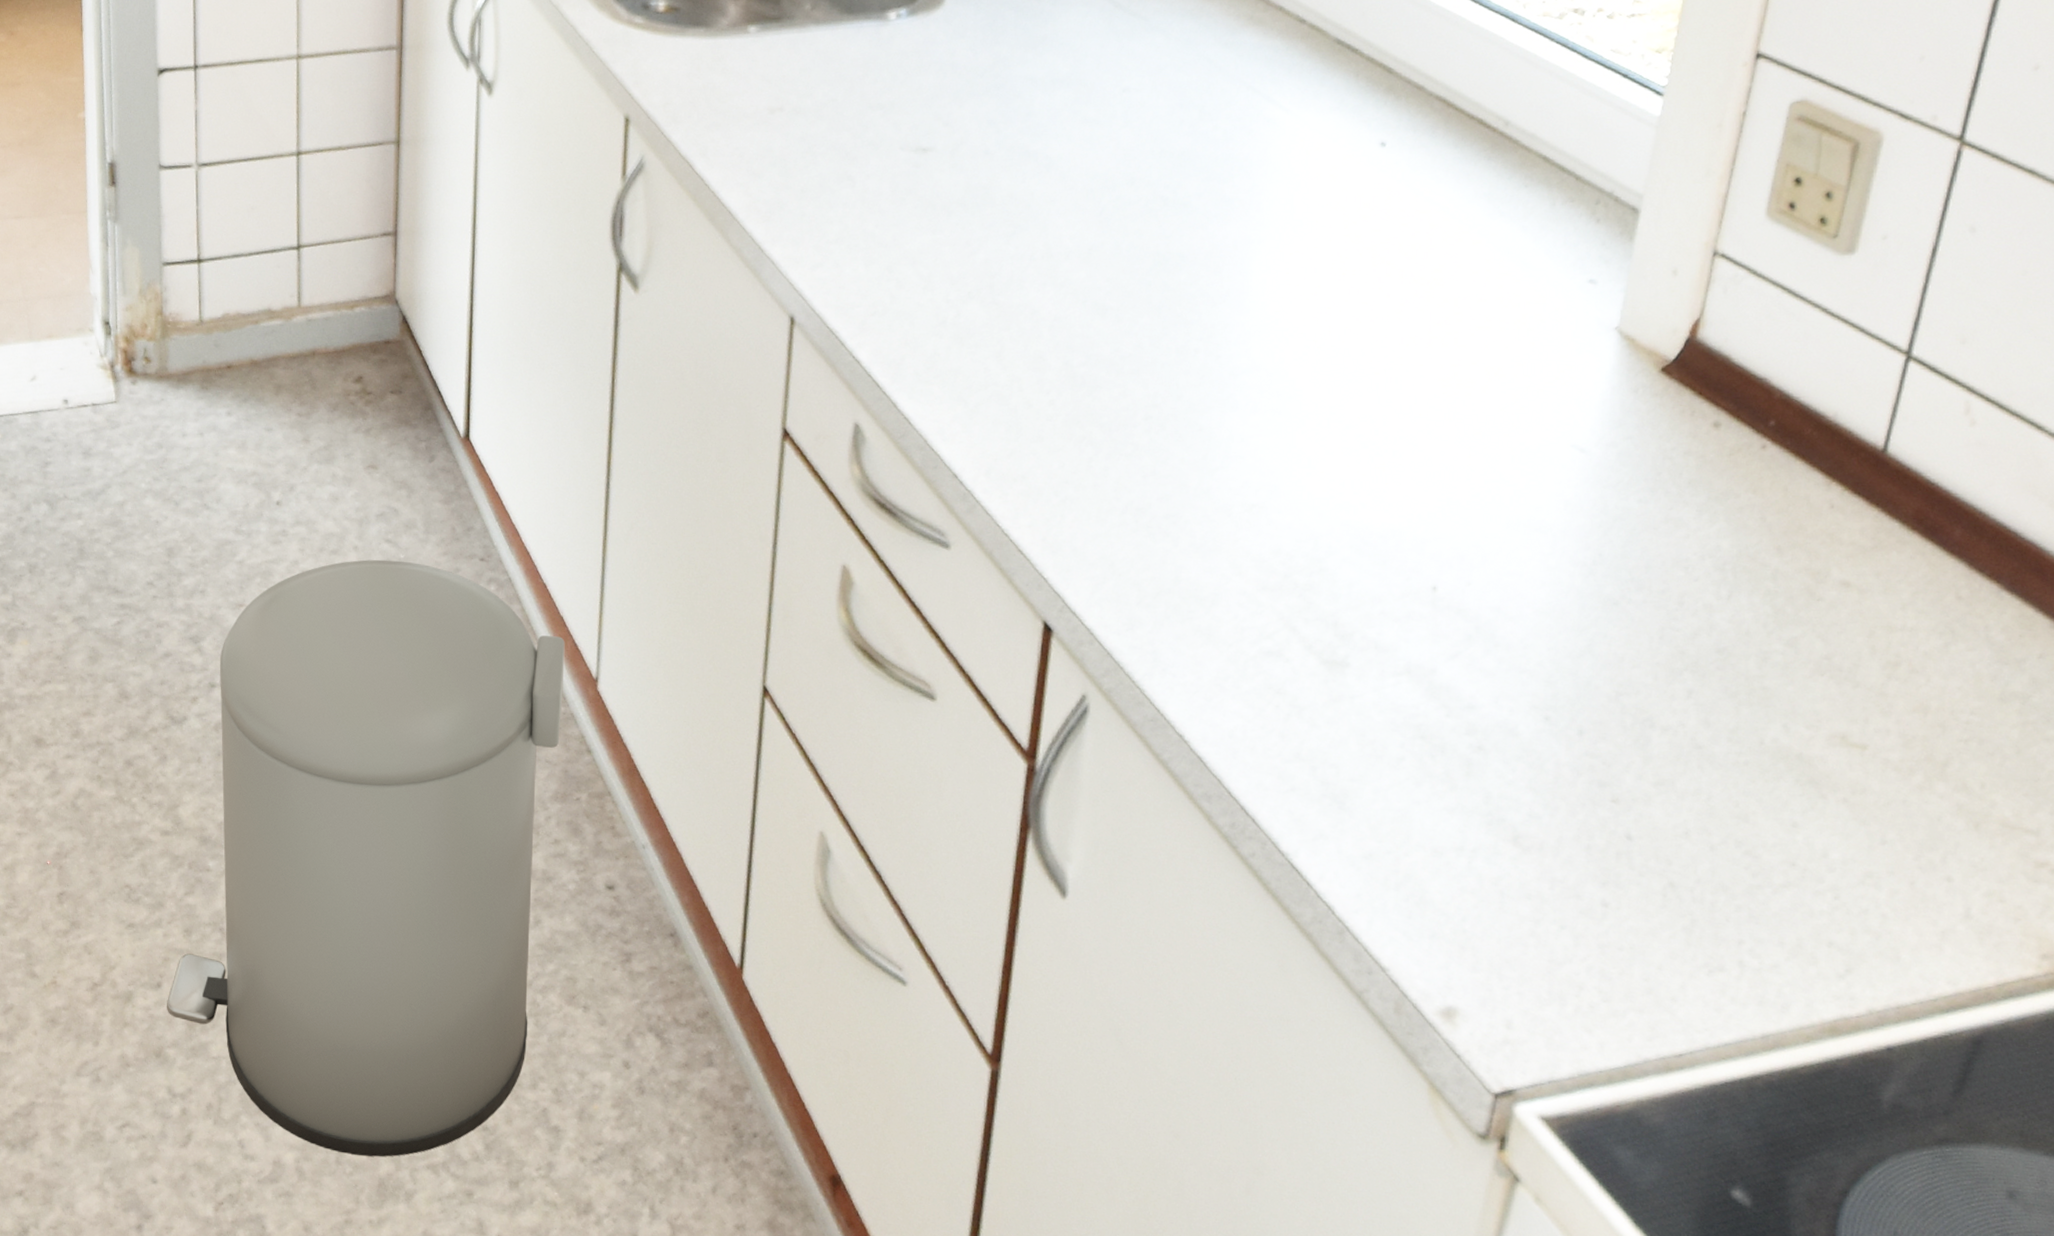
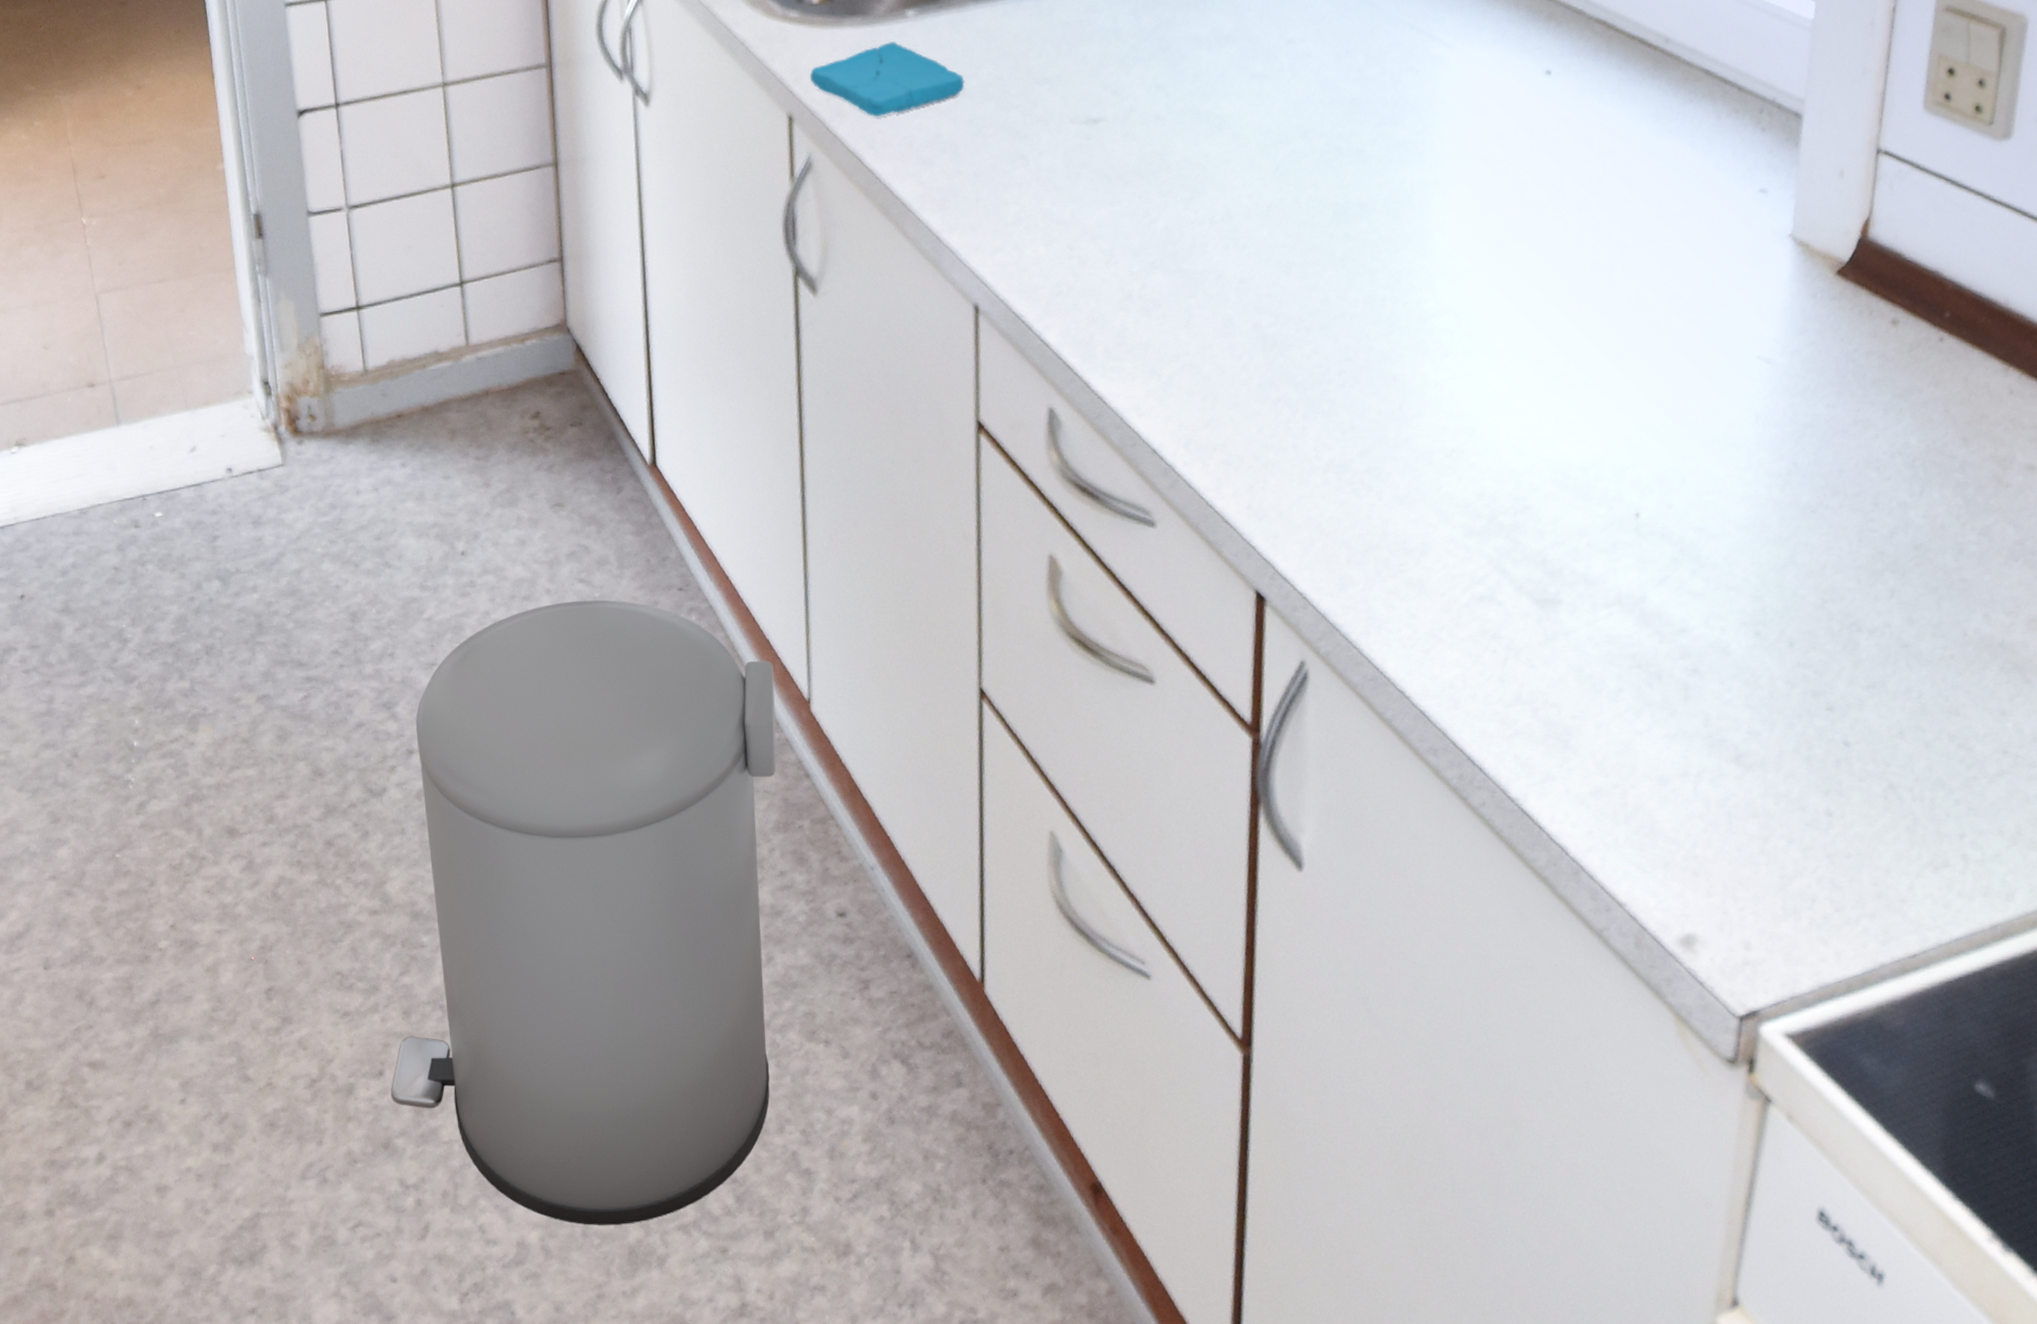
sponge: none [649,55,800,127] -> present [809,42,965,117]

